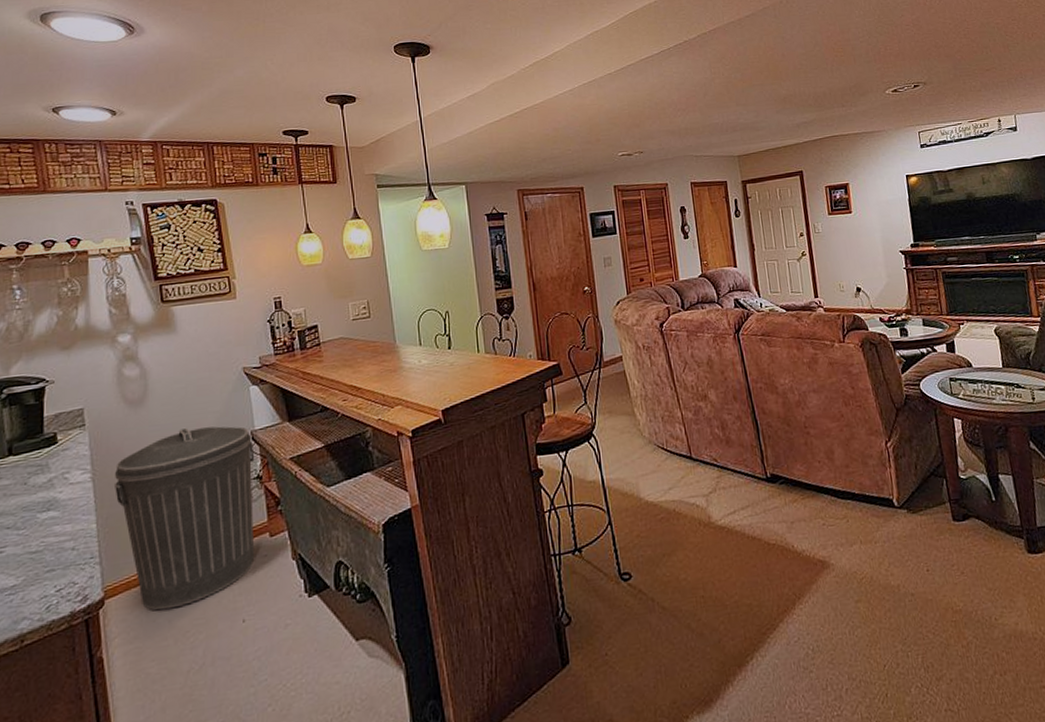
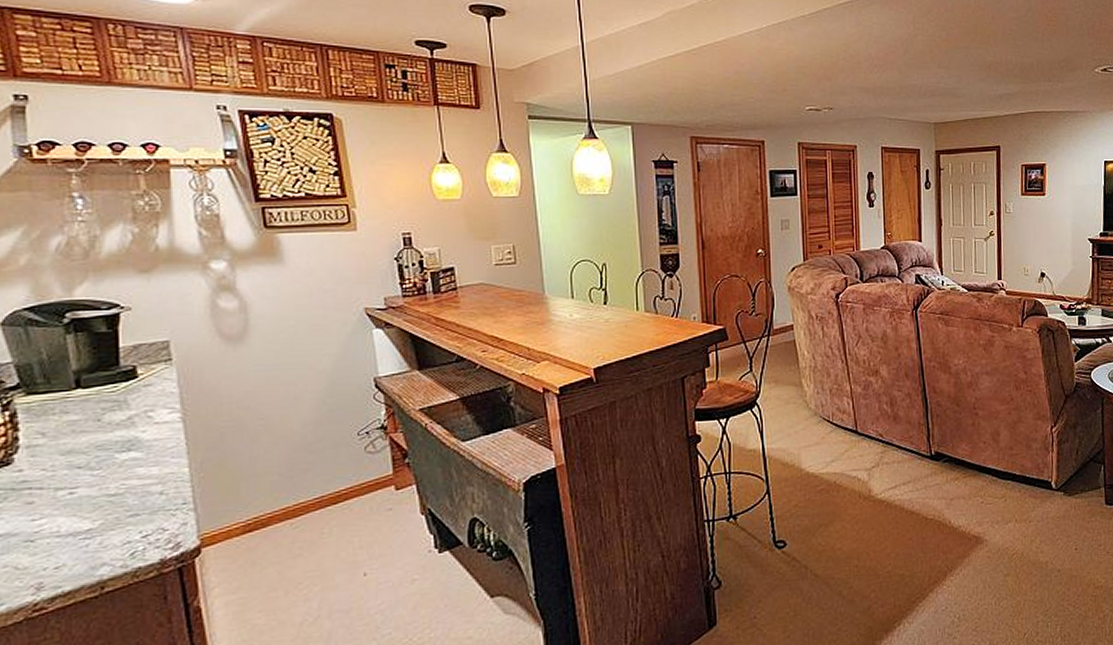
trash can: present [113,426,255,611] -> none [209,370,379,561]

